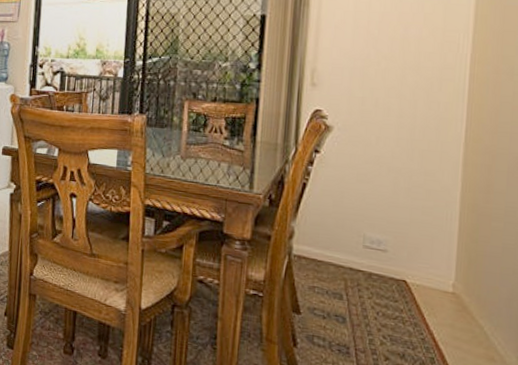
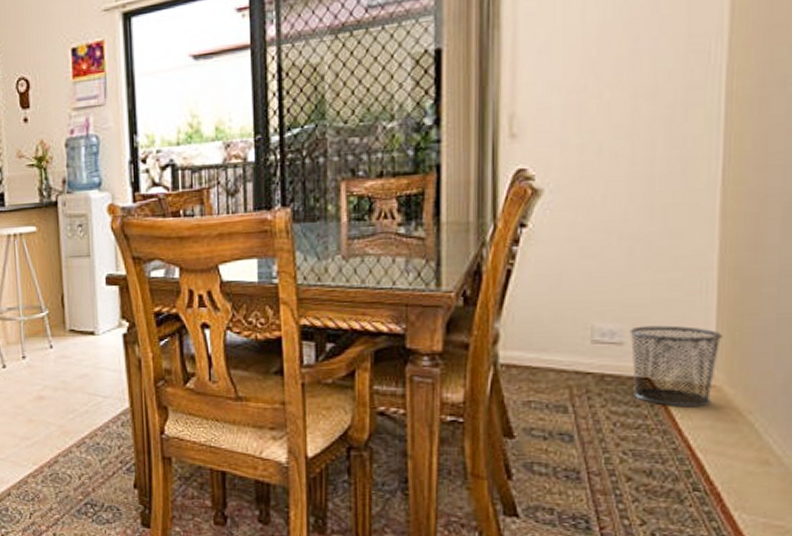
waste bin: none [392,239,462,309] -> present [629,325,723,408]

